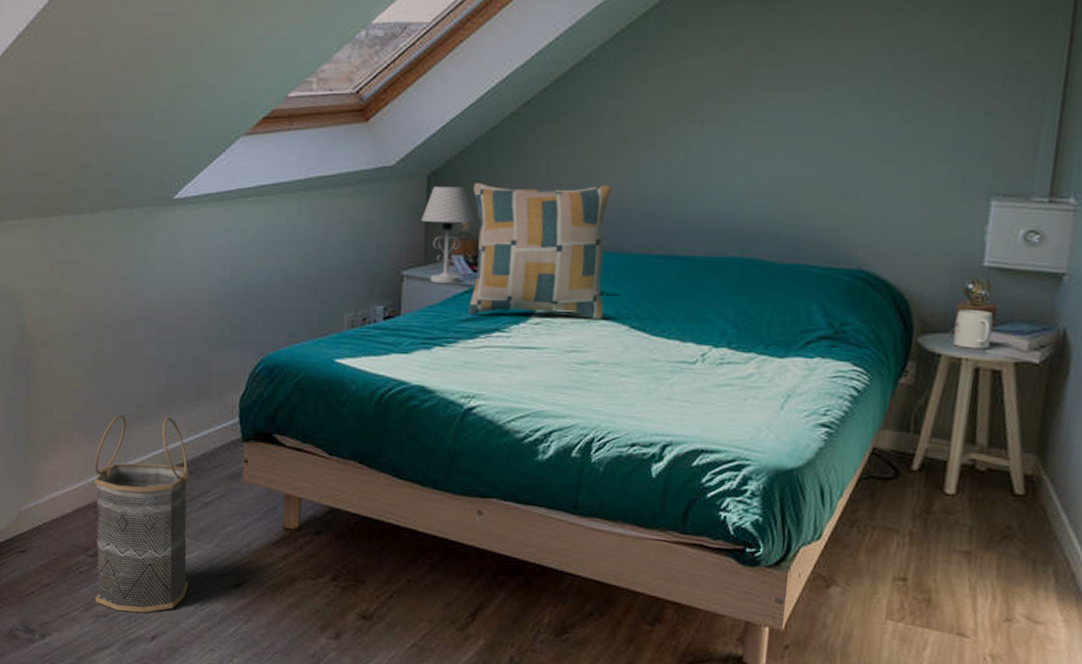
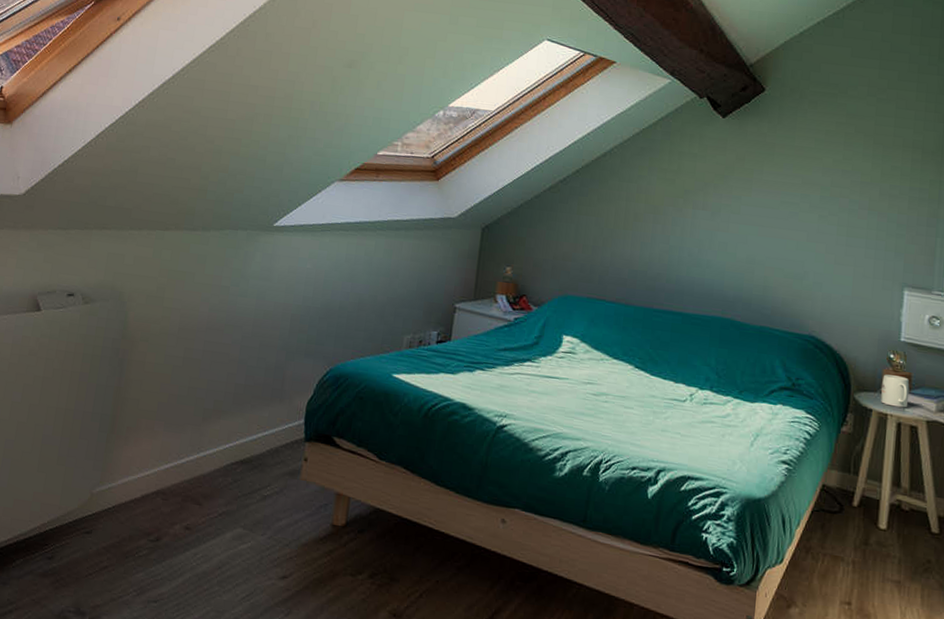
basket: present [93,414,189,614] -> none [148,408,254,601]
table lamp: present [420,186,475,283] -> none [473,237,517,318]
pillow: present [468,183,611,319] -> none [506,238,624,358]

